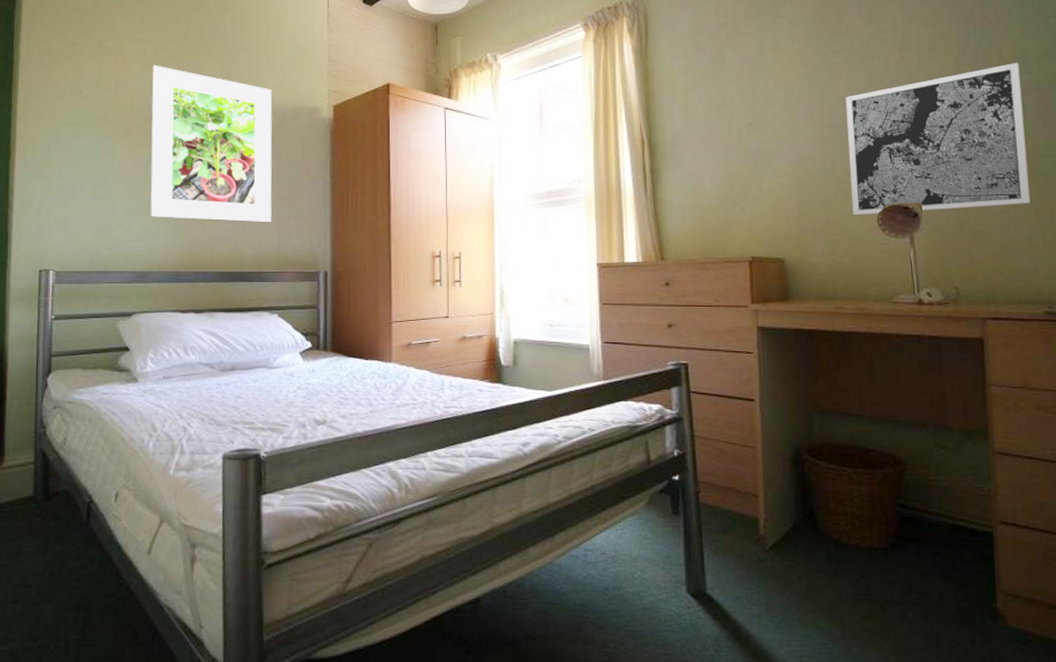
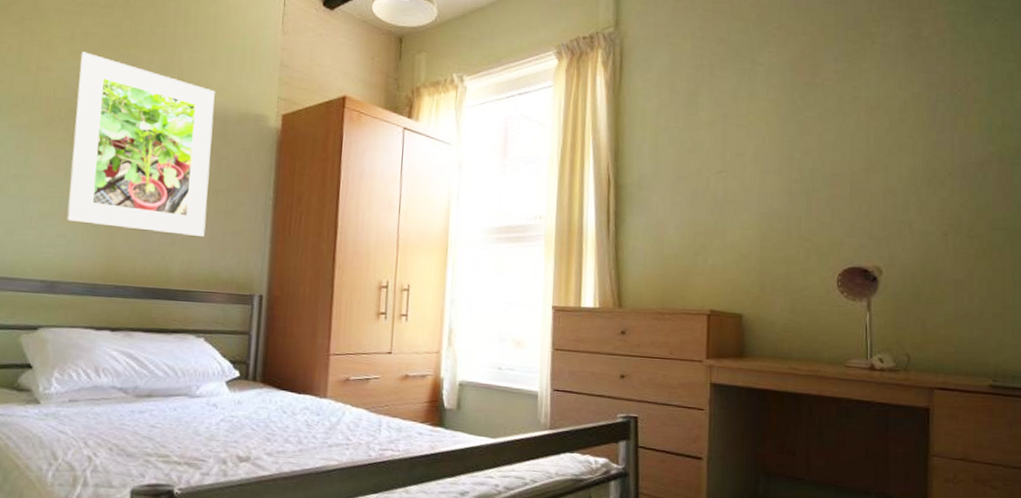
wall art: present [845,62,1030,216] -> none [813,132,984,276]

